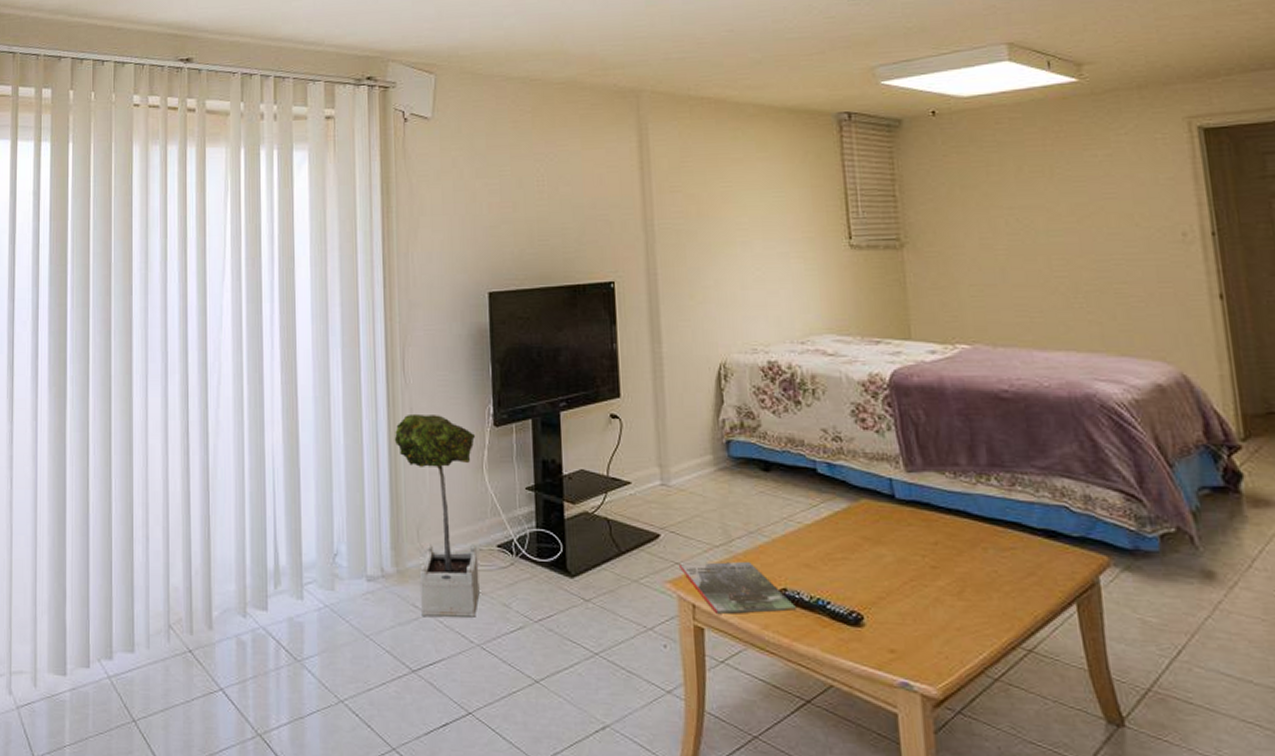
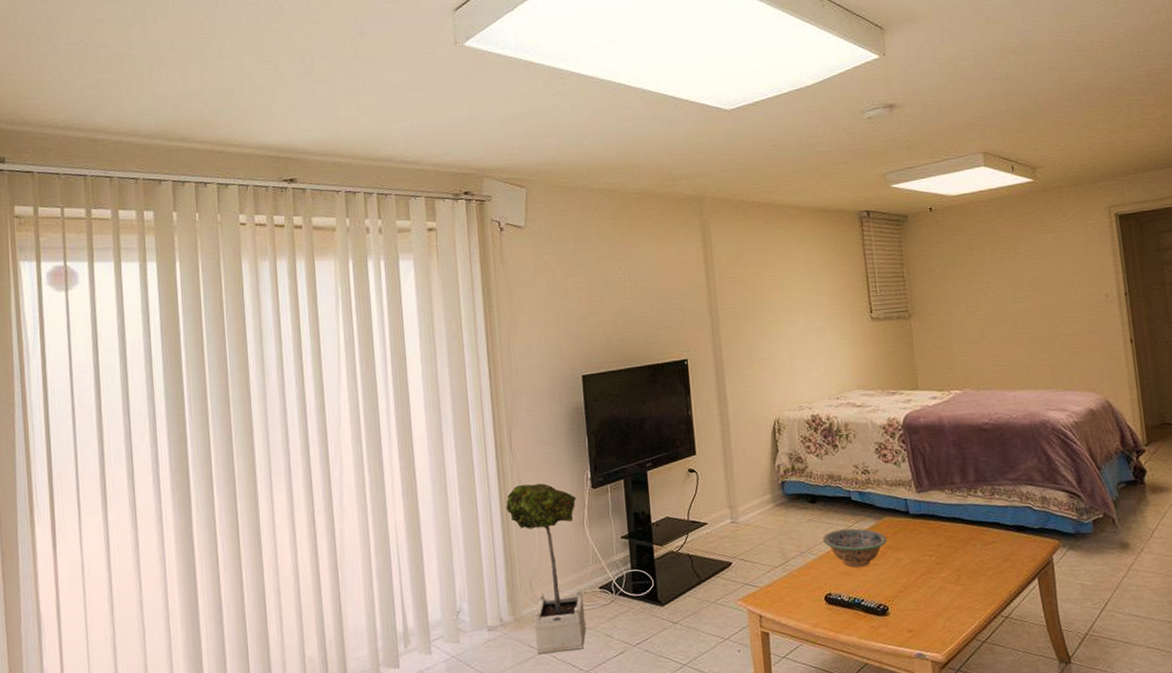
magazine: present [679,561,796,614] -> none [748,575,838,620]
decorative bowl: none [777,508,865,559] -> present [822,528,888,567]

